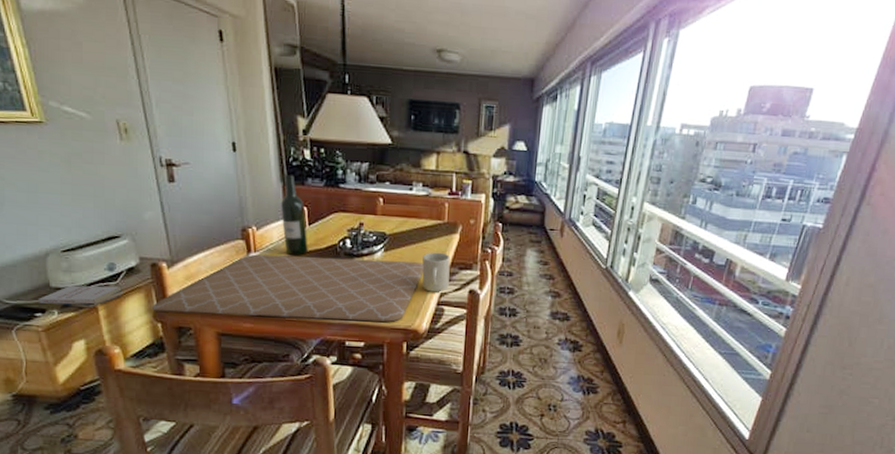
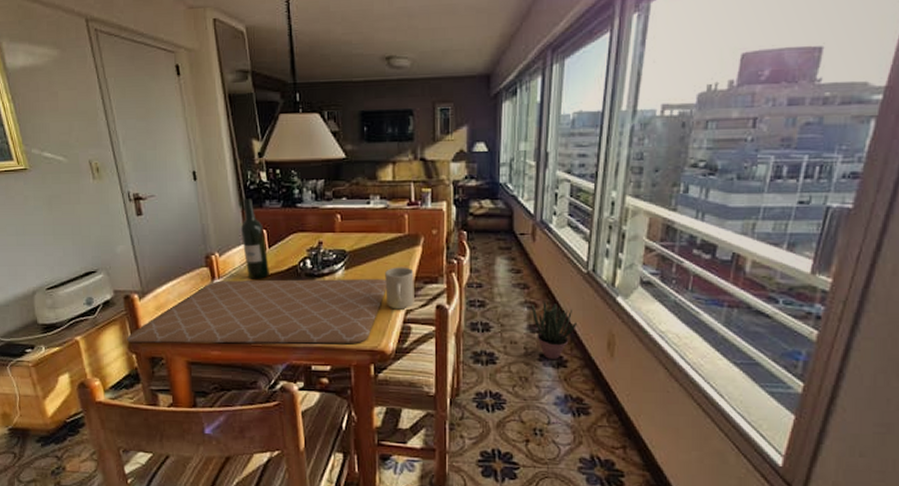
books: present [37,285,124,309] -> none [27,320,102,343]
potted plant: none [555,290,593,345] -> present [532,299,576,360]

